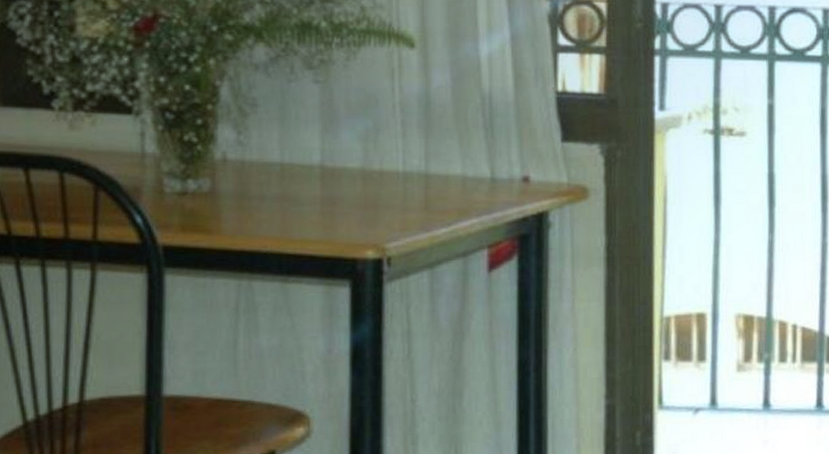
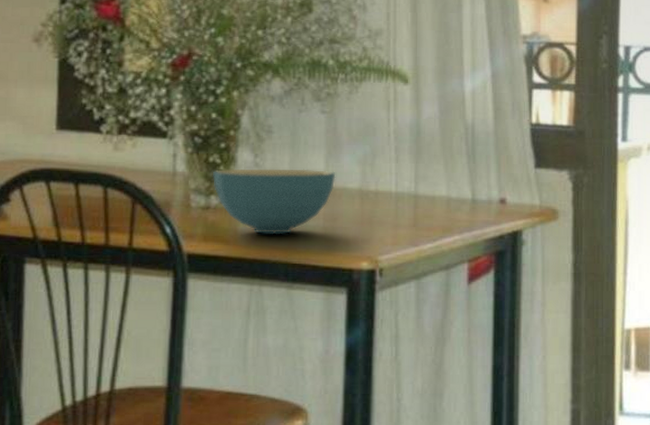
cereal bowl: none [189,147,334,221] -> present [213,168,336,234]

